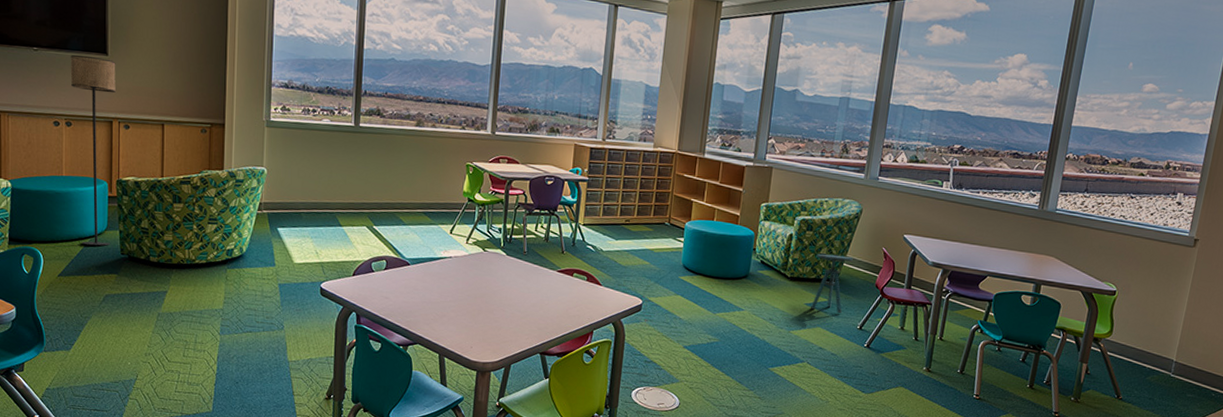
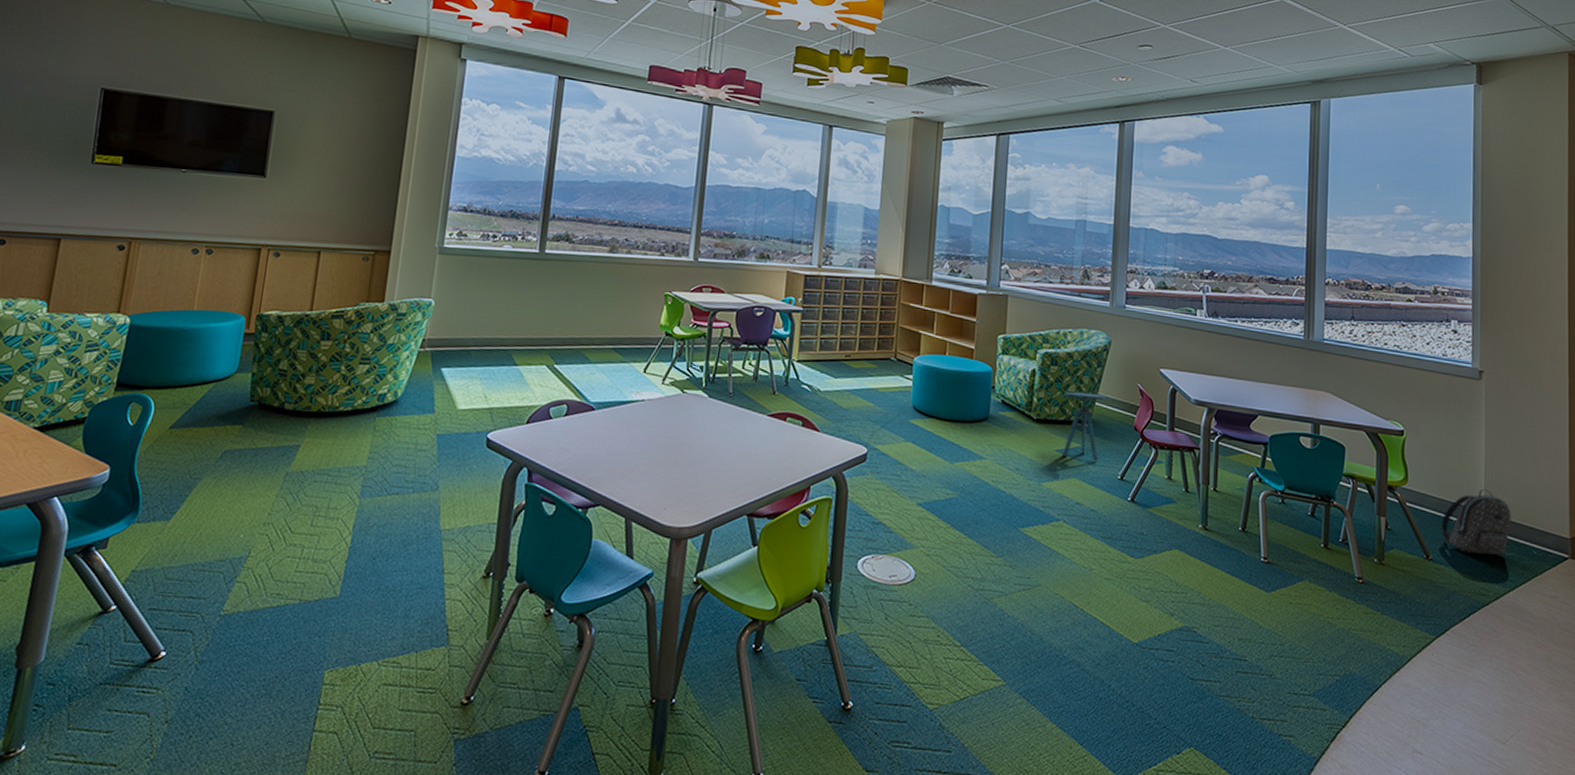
floor lamp: present [70,54,116,246] -> none [203,176,274,392]
backpack: none [1133,341,1199,397] -> present [1441,488,1511,556]

